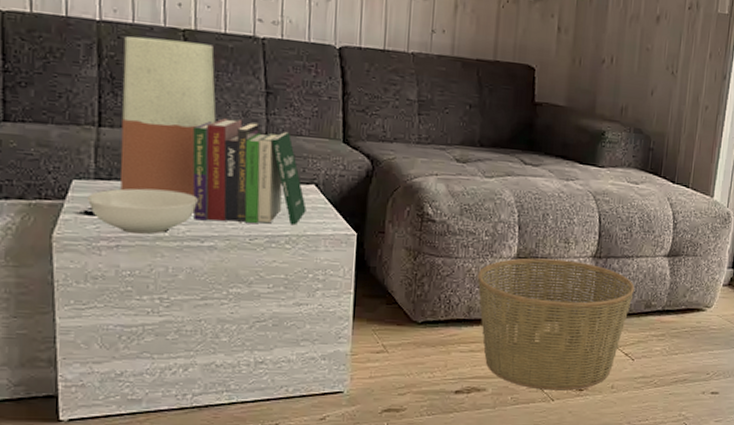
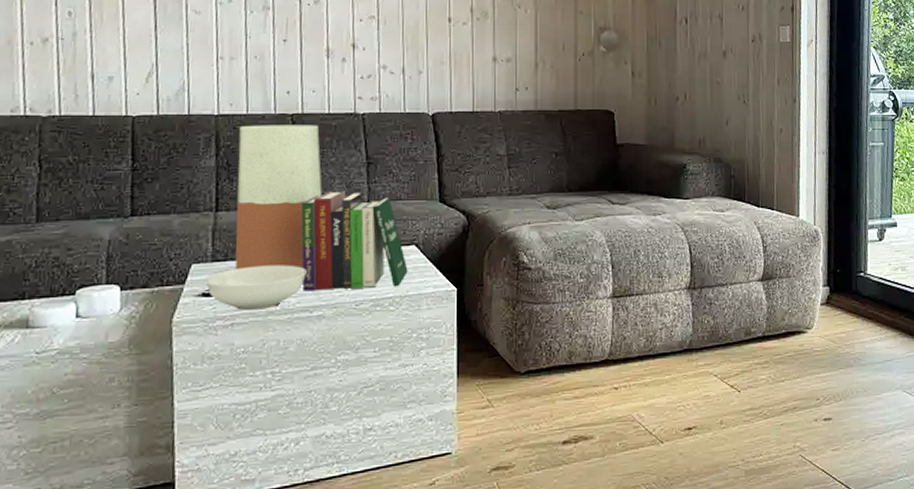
basket: present [477,258,635,391] -> none [576,294,732,432]

